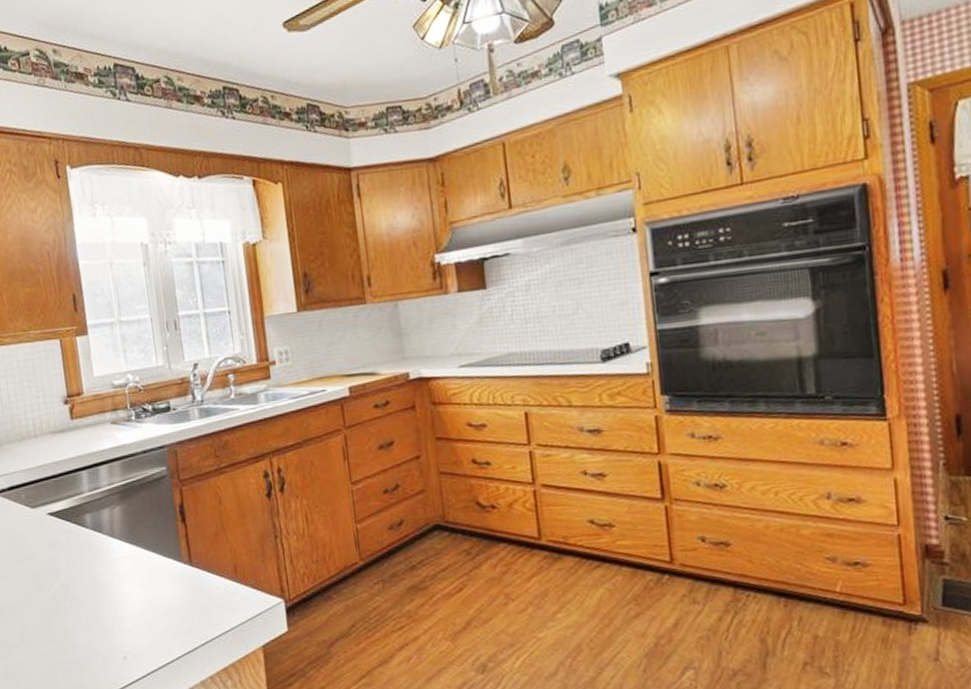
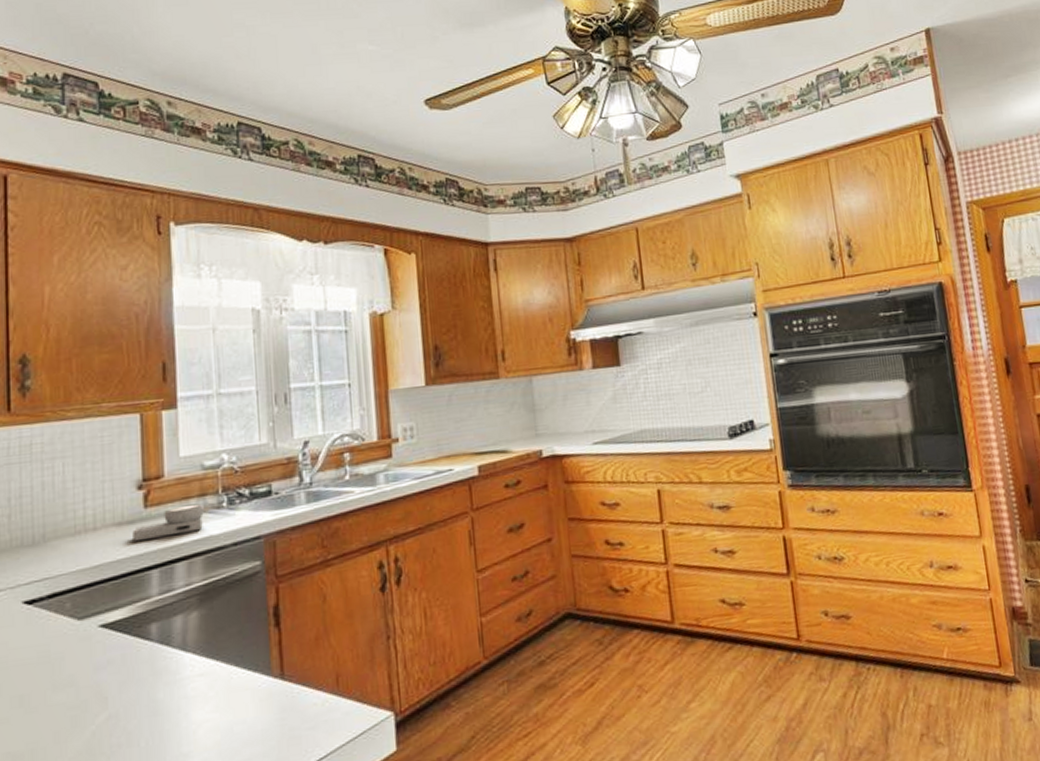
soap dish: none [64,417,118,448] -> present [132,503,204,542]

